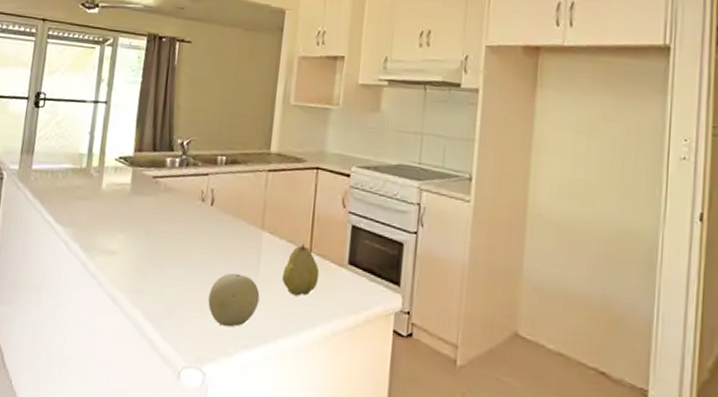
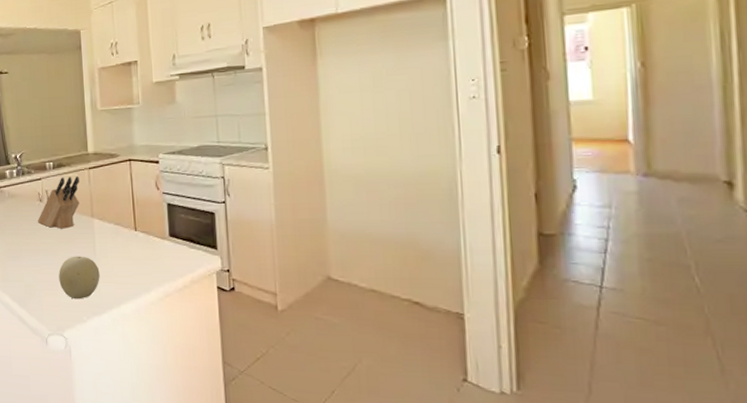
knife block: none [195,176,255,239] -> present [38,175,80,229]
fruit: present [281,243,320,296] -> none [115,224,146,268]

